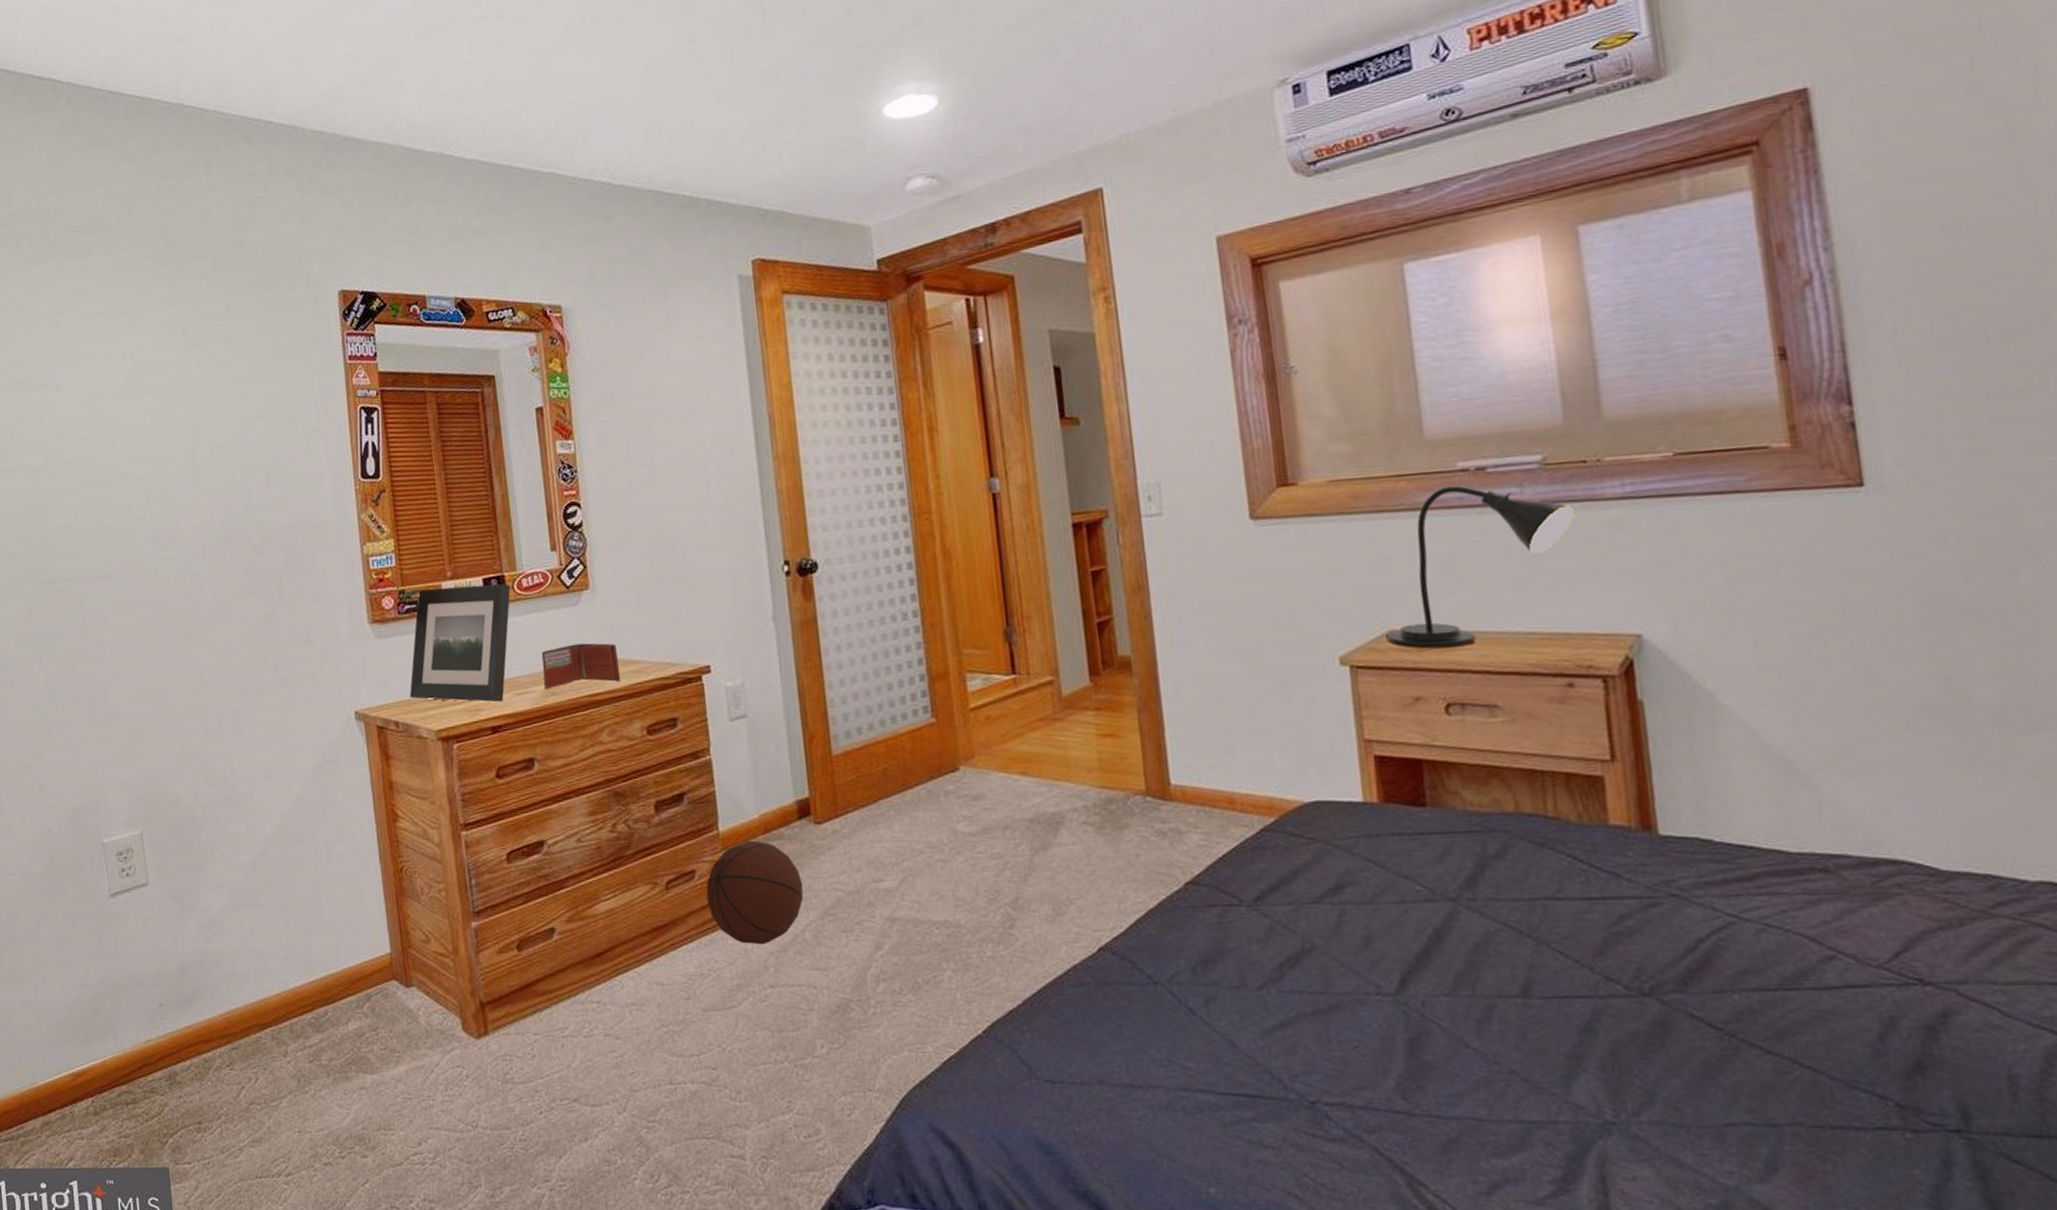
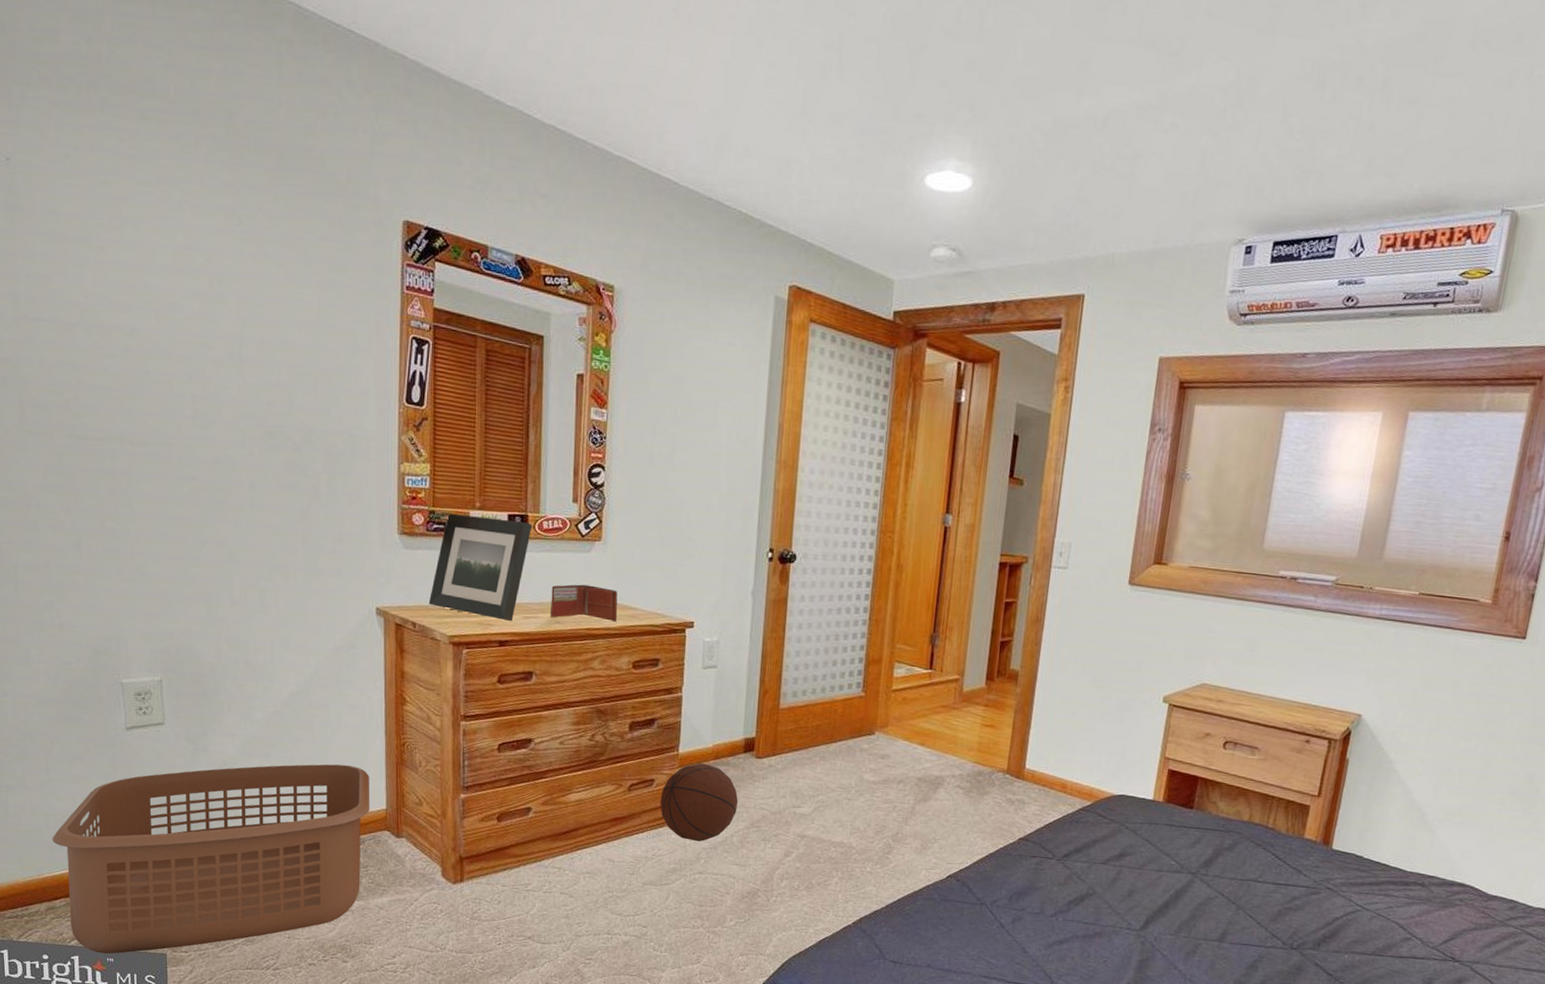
clothes hamper: none [43,904,373,1175] -> present [52,764,370,954]
desk lamp: present [1386,486,1575,650] -> none [1198,587,1346,704]

